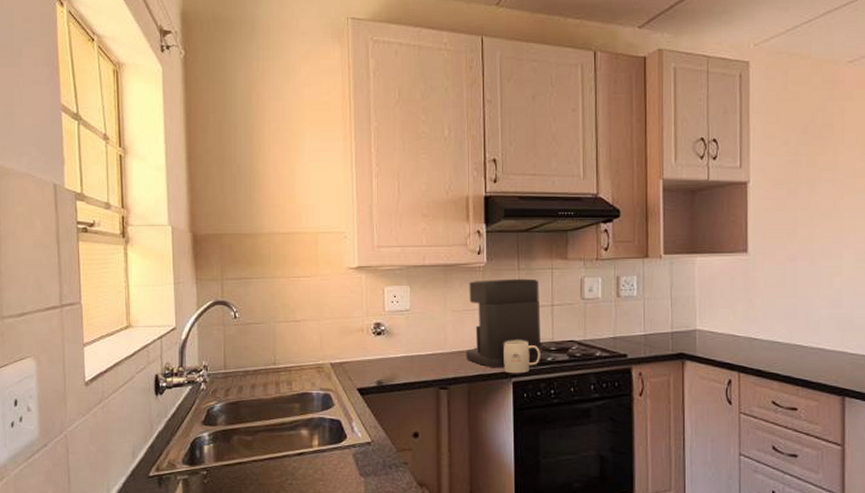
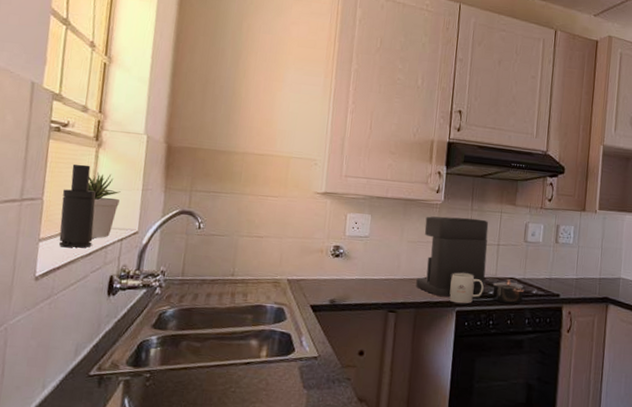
soap dispenser: none [98,264,134,350] -> present [59,164,96,248]
potted plant: none [120,270,154,338] -> present [87,172,121,239]
cooking pot: none [551,342,587,370] -> present [492,279,525,304]

